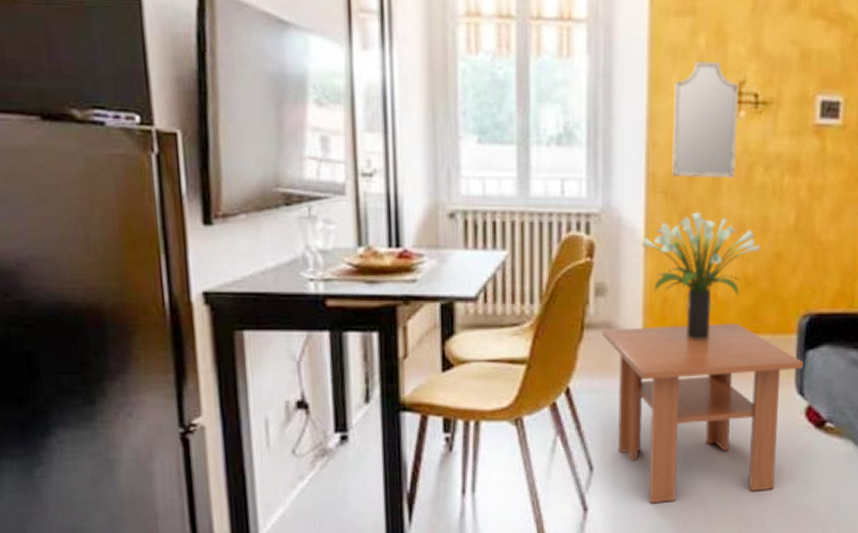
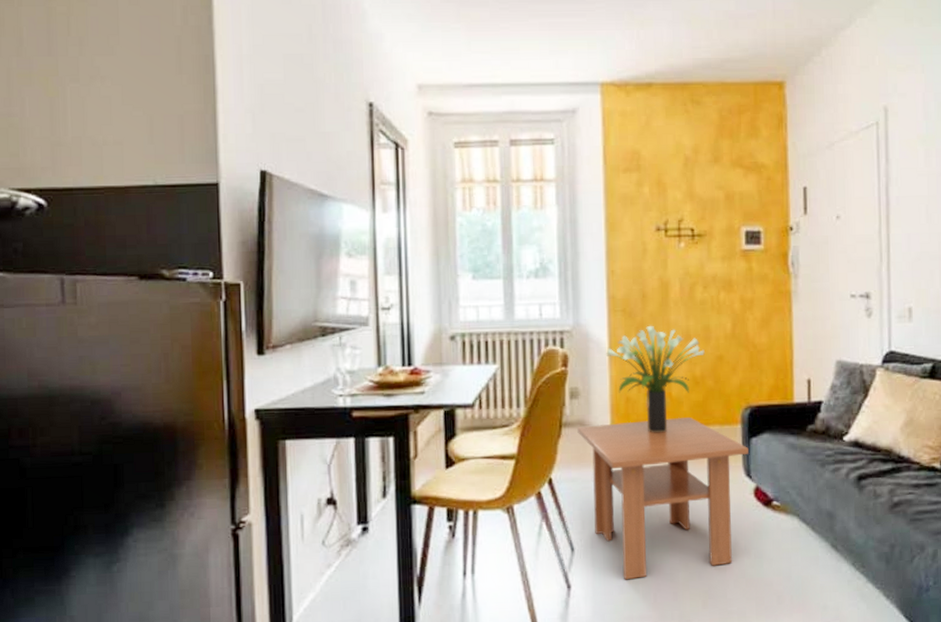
home mirror: present [672,61,739,178] -> none [626,205,680,298]

